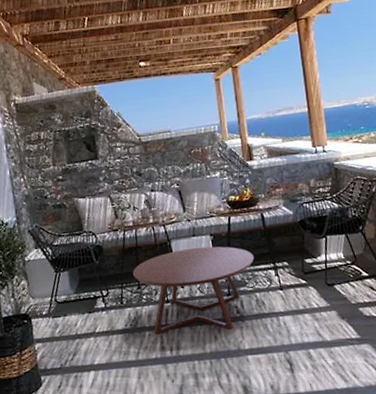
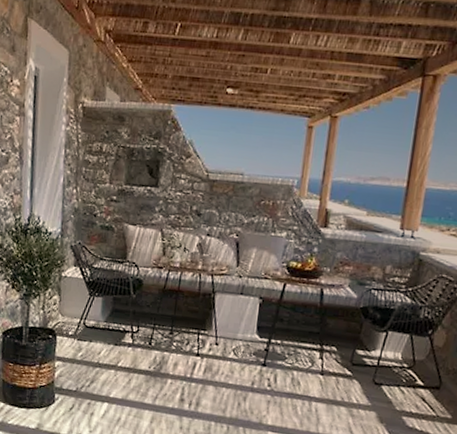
coffee table: present [133,246,255,335] -> none [168,304,302,402]

